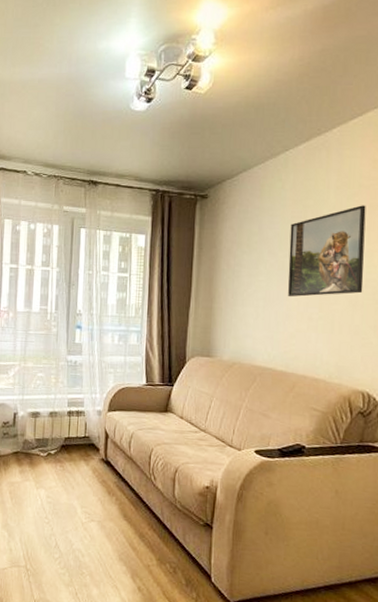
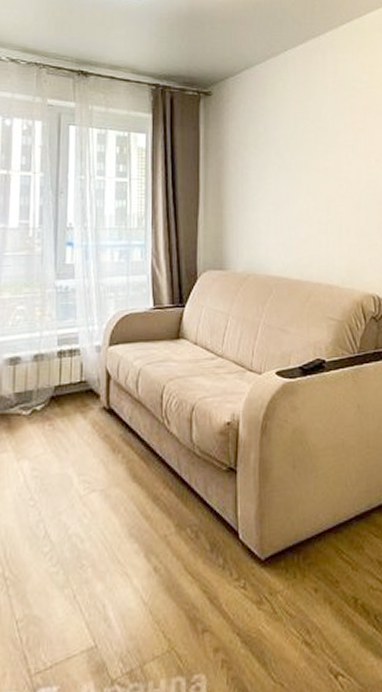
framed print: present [287,205,366,297] -> none [294,107,365,201]

